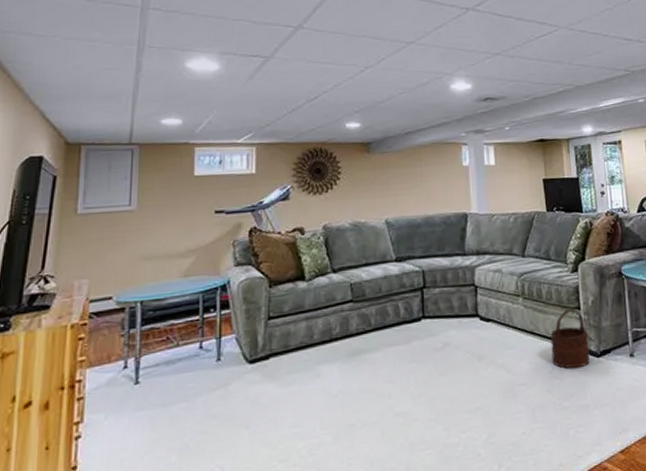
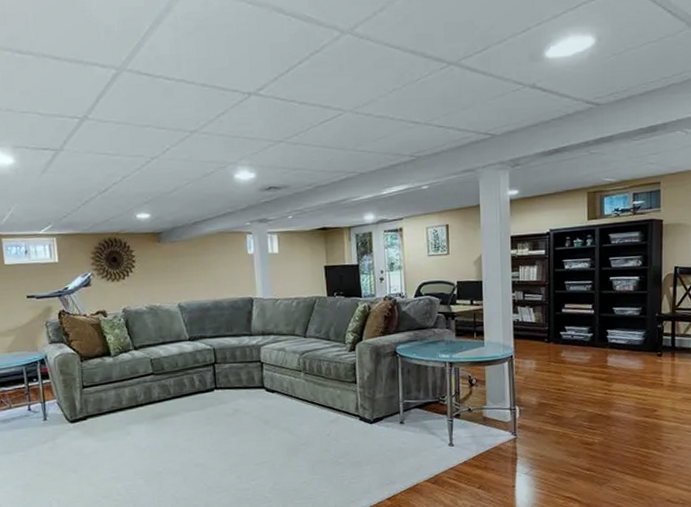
wooden bucket: present [550,309,590,369] -> none [328,383,364,433]

